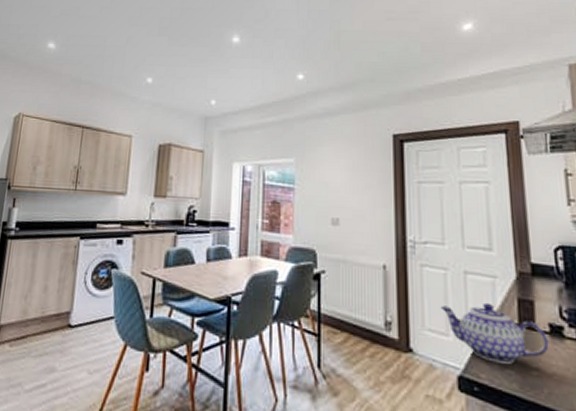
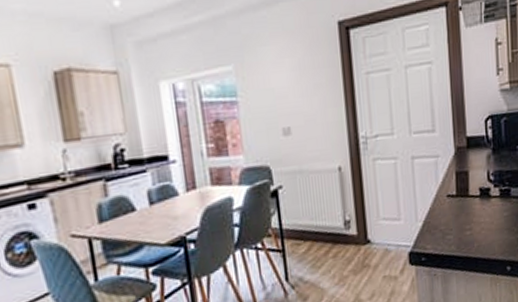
teapot: present [440,302,549,364] -> none [392,181,479,233]

